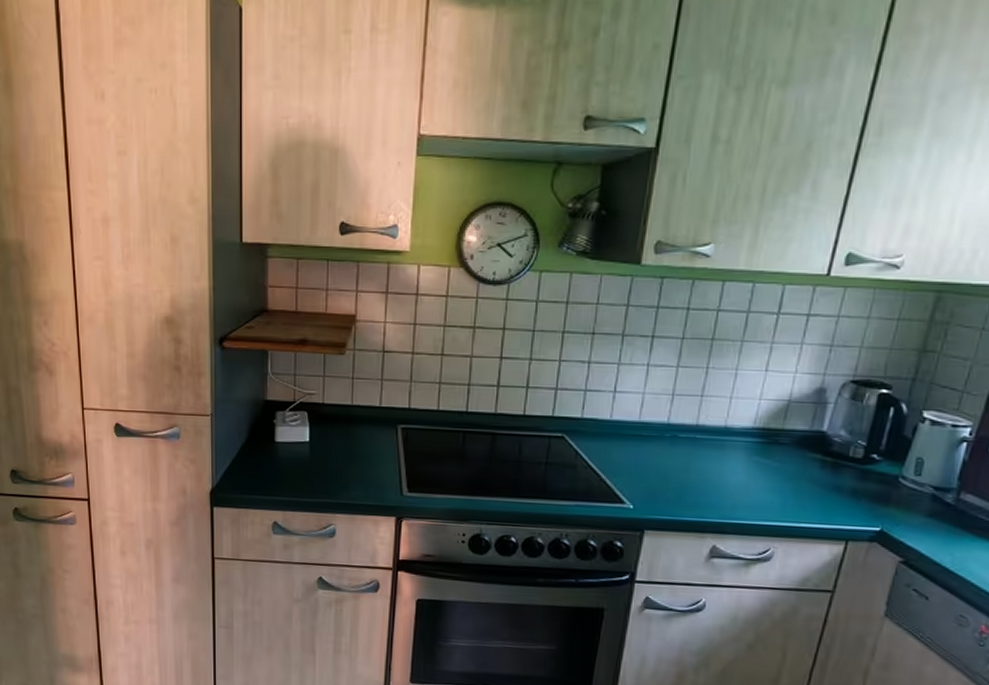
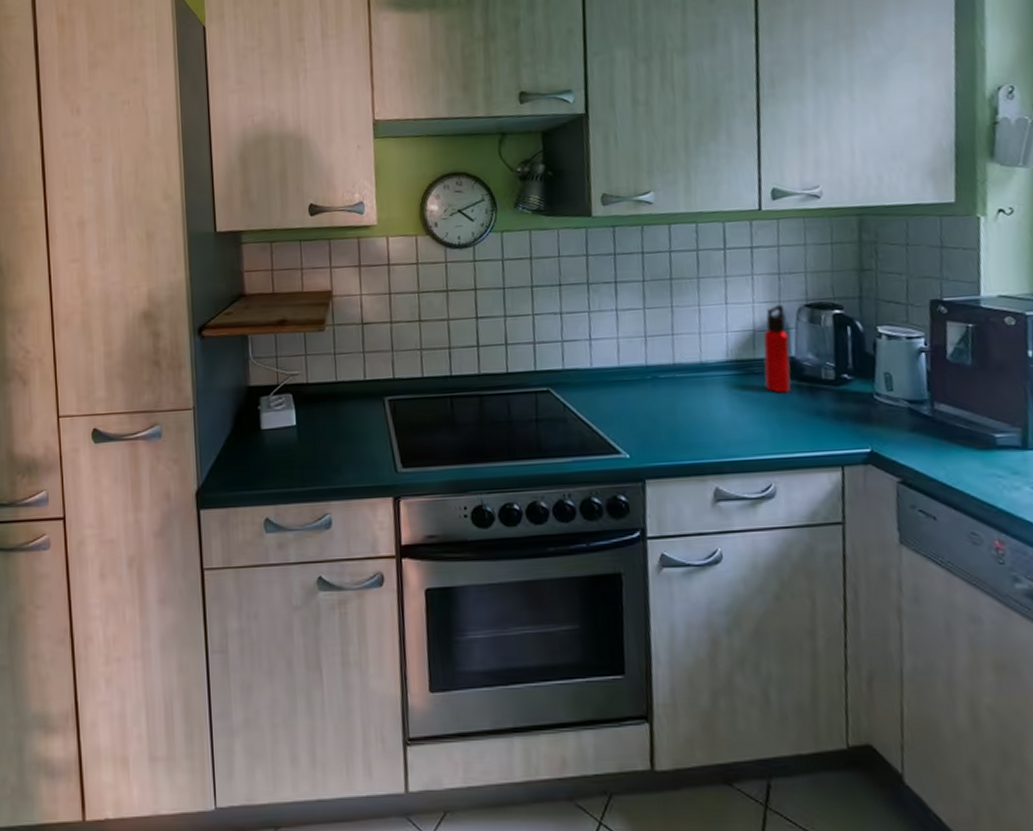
water bottle: none [787,378,827,466] -> present [763,305,791,393]

